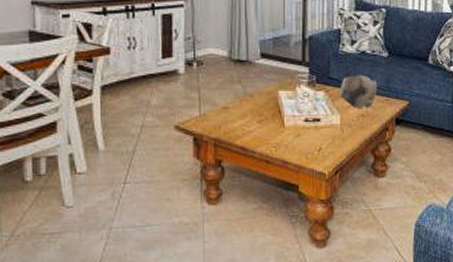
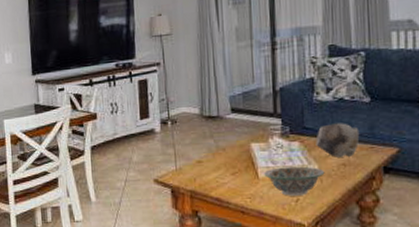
decorative bowl: none [290,116,346,145] -> present [264,166,325,196]

